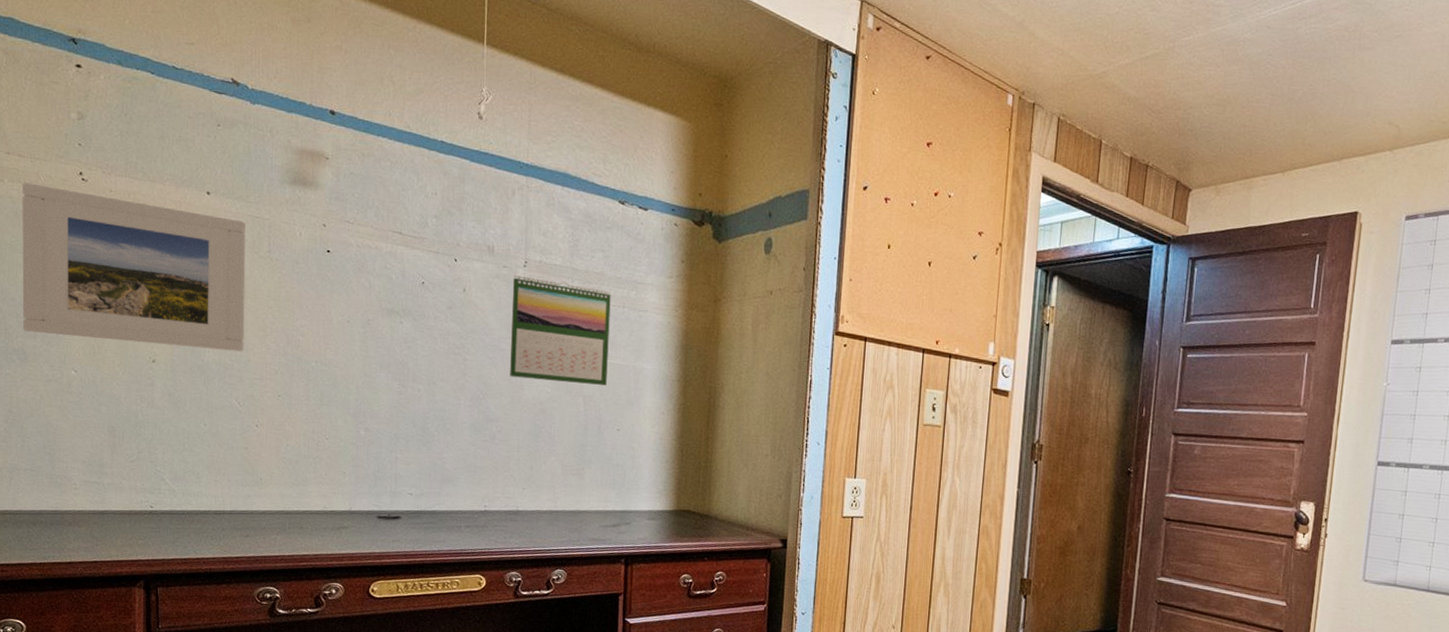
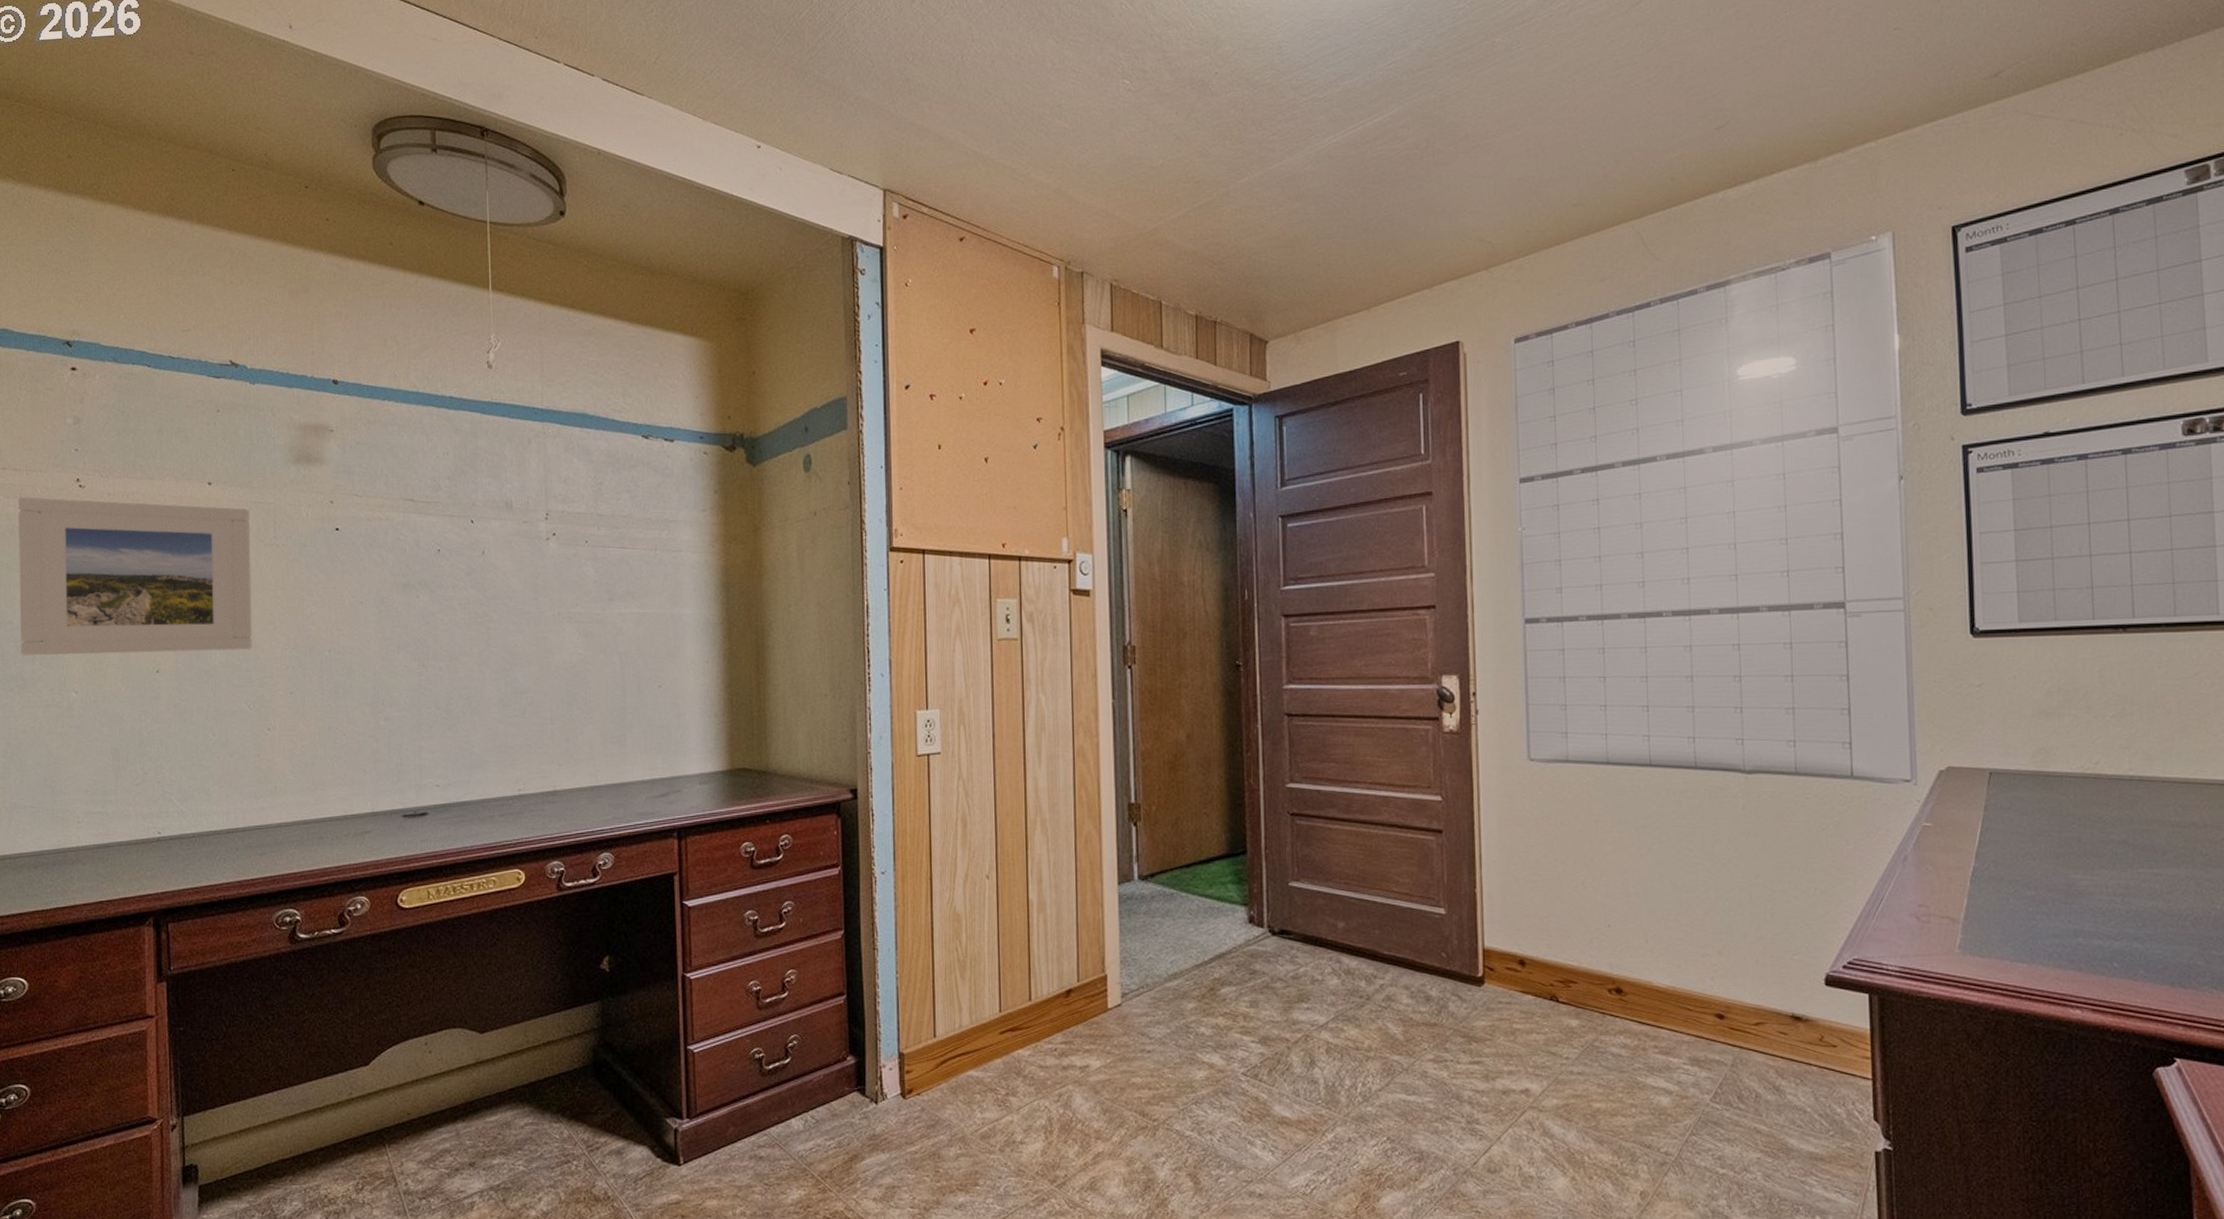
calendar: present [510,275,611,386] -> none [534,529,643,642]

